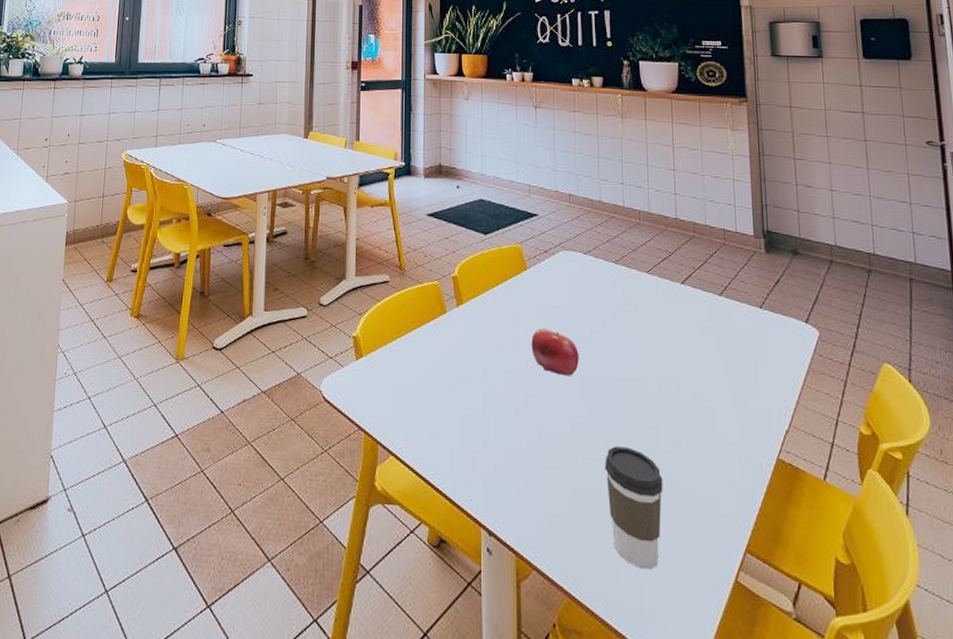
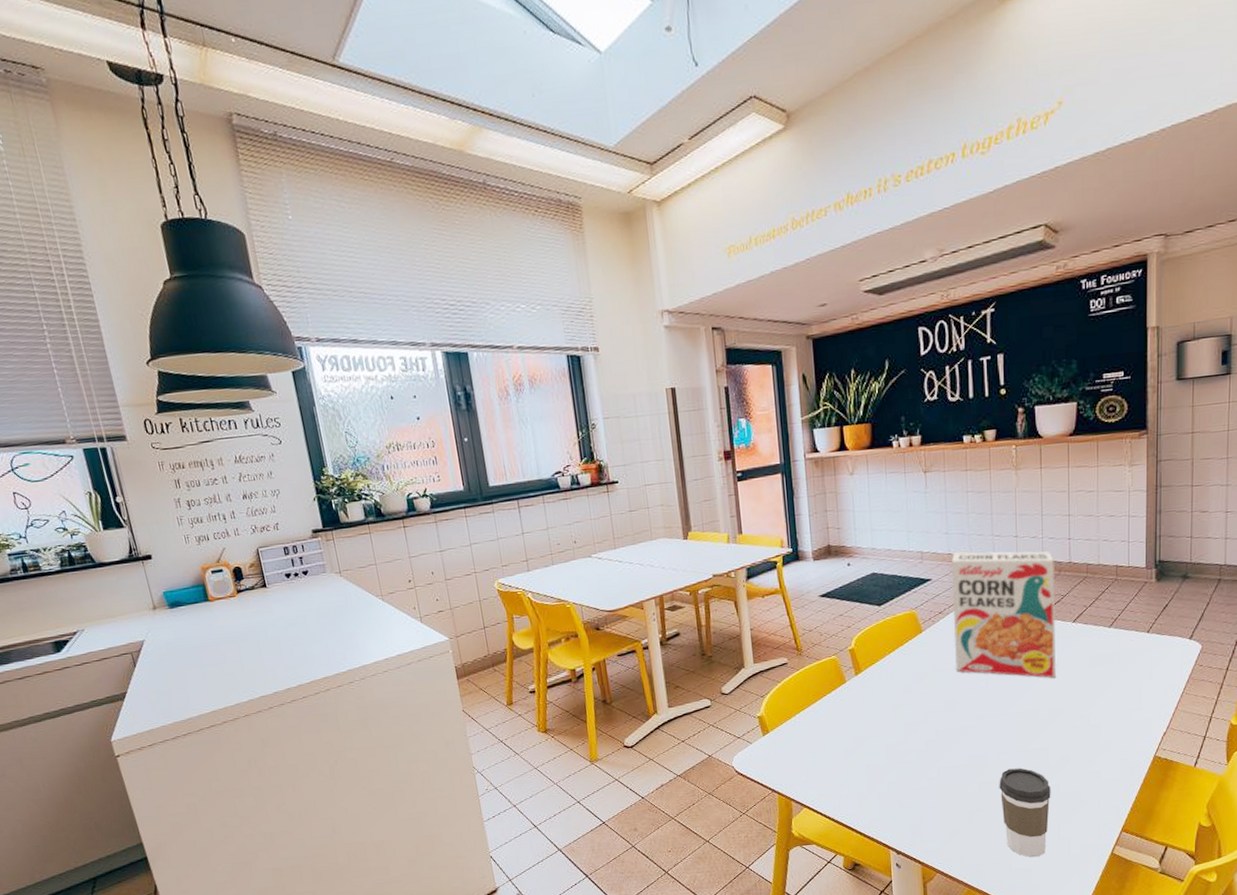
fruit: present [531,327,579,376] -> none [929,681,975,720]
cereal box: none [557,191,665,344] -> present [951,551,1056,678]

